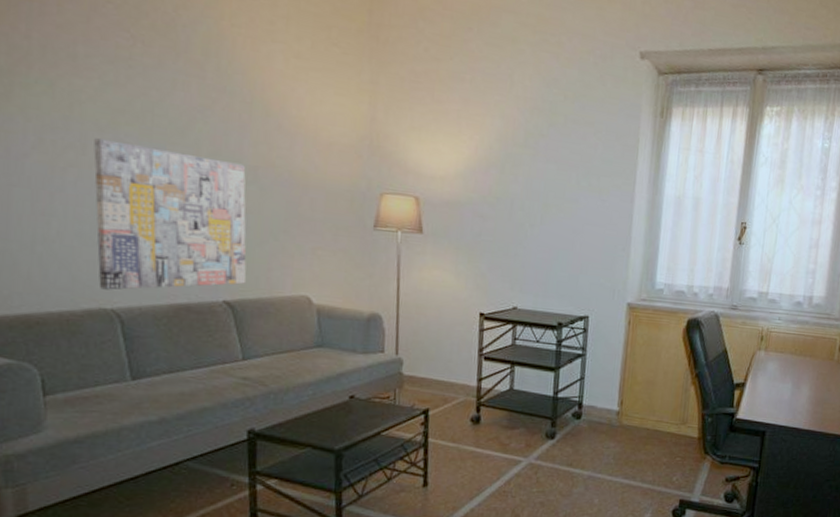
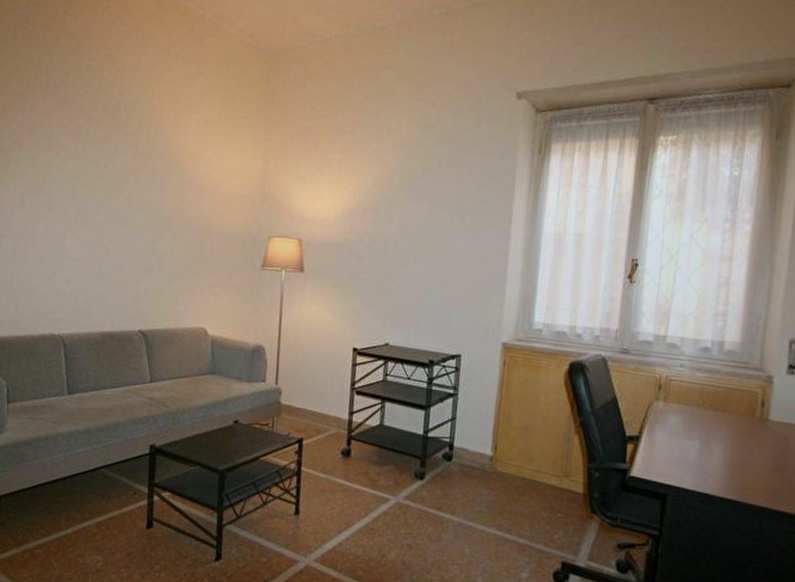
wall art: present [93,138,247,290] -> none [51,198,163,319]

